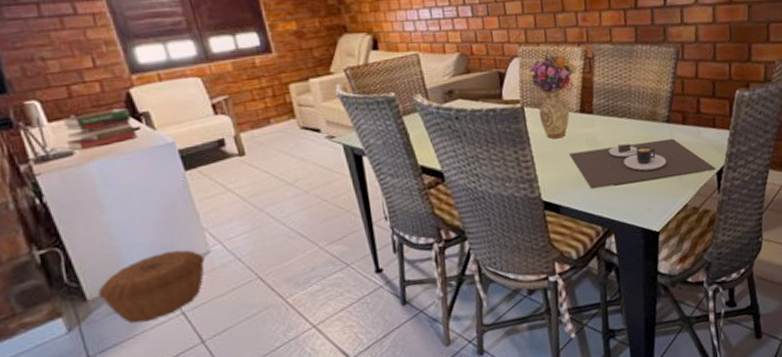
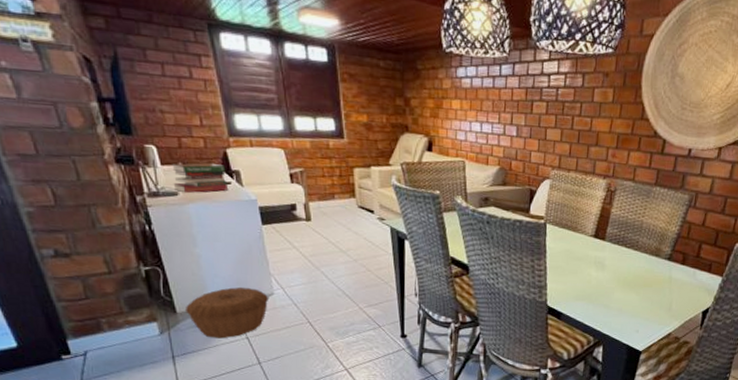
flower arrangement: present [527,49,578,139] -> none [553,176,600,256]
place setting: present [569,138,715,189] -> none [578,270,702,309]

